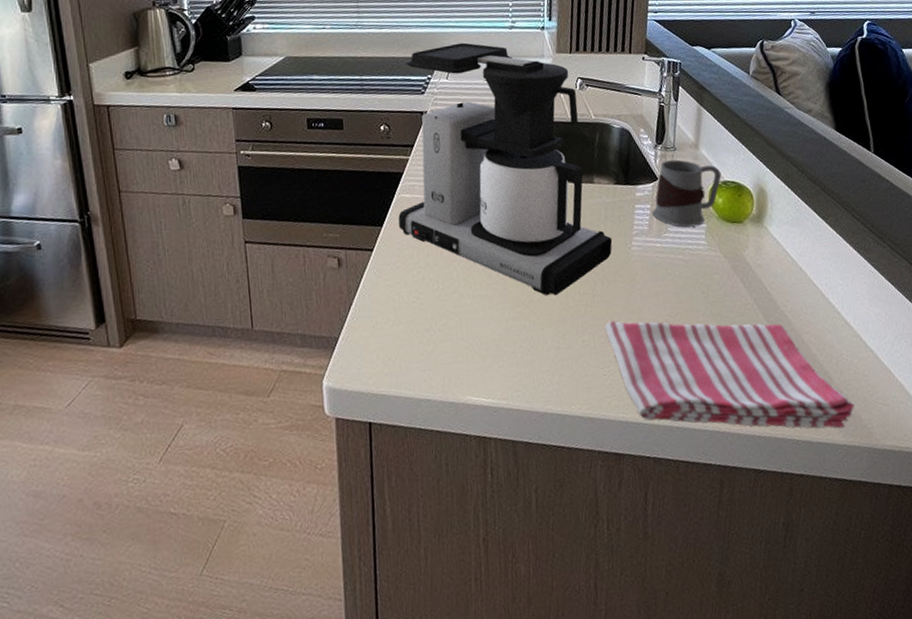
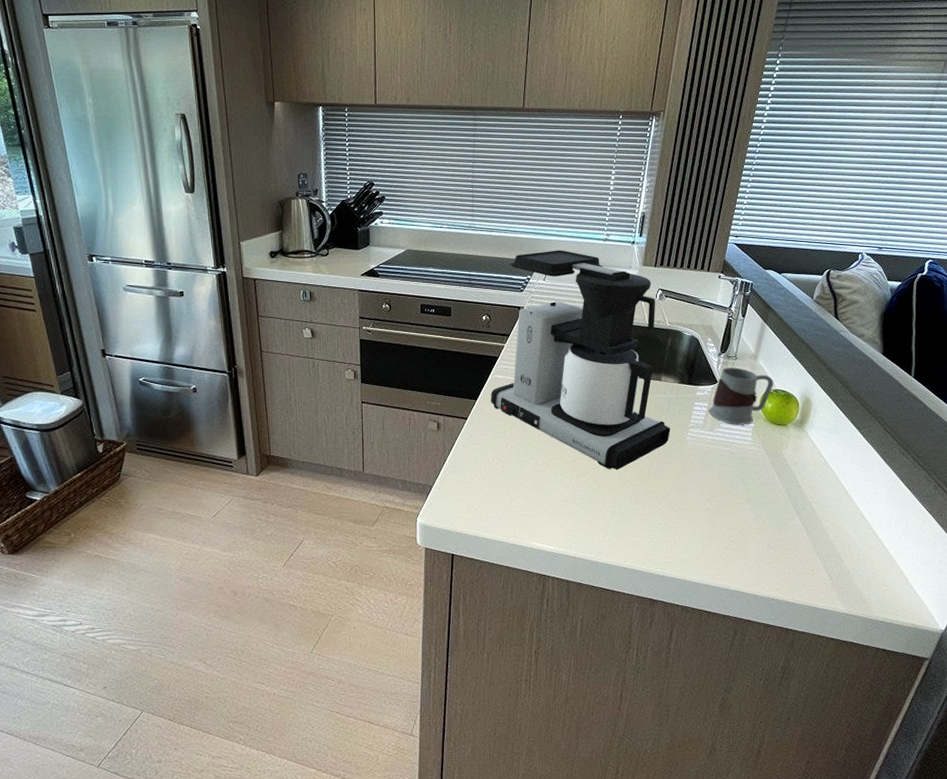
dish towel: present [604,320,855,429] -> none [654,495,858,600]

